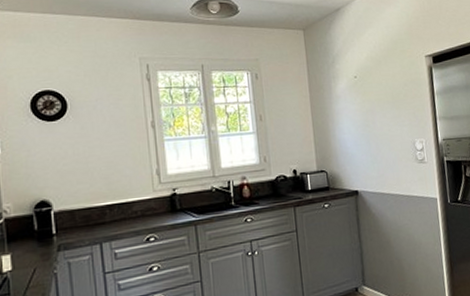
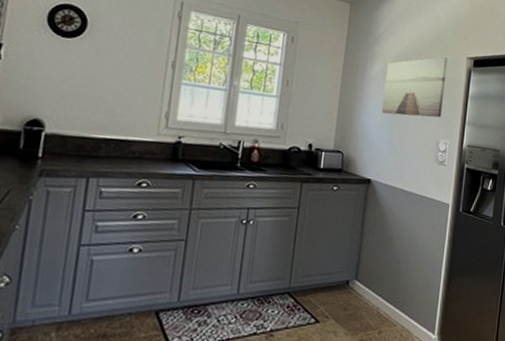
wall art: none [350,61,412,126] -> present [382,57,448,118]

